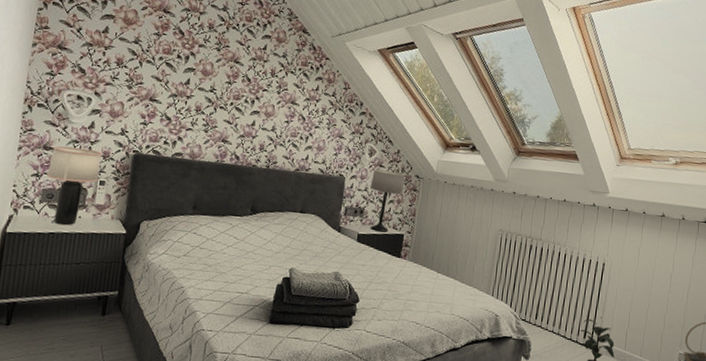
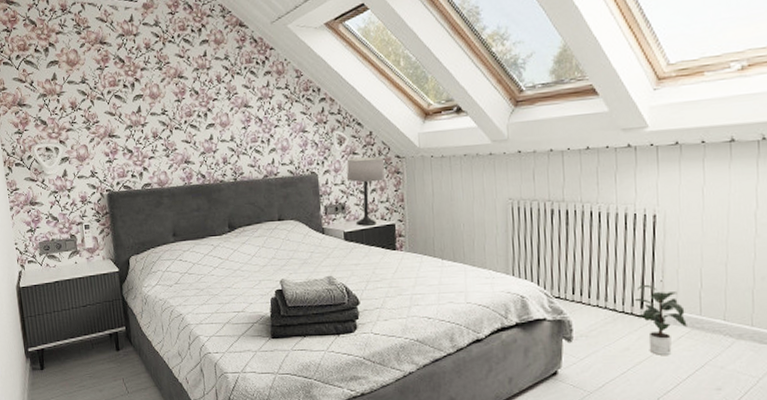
table lamp: present [46,146,102,226] -> none [38,196,84,273]

